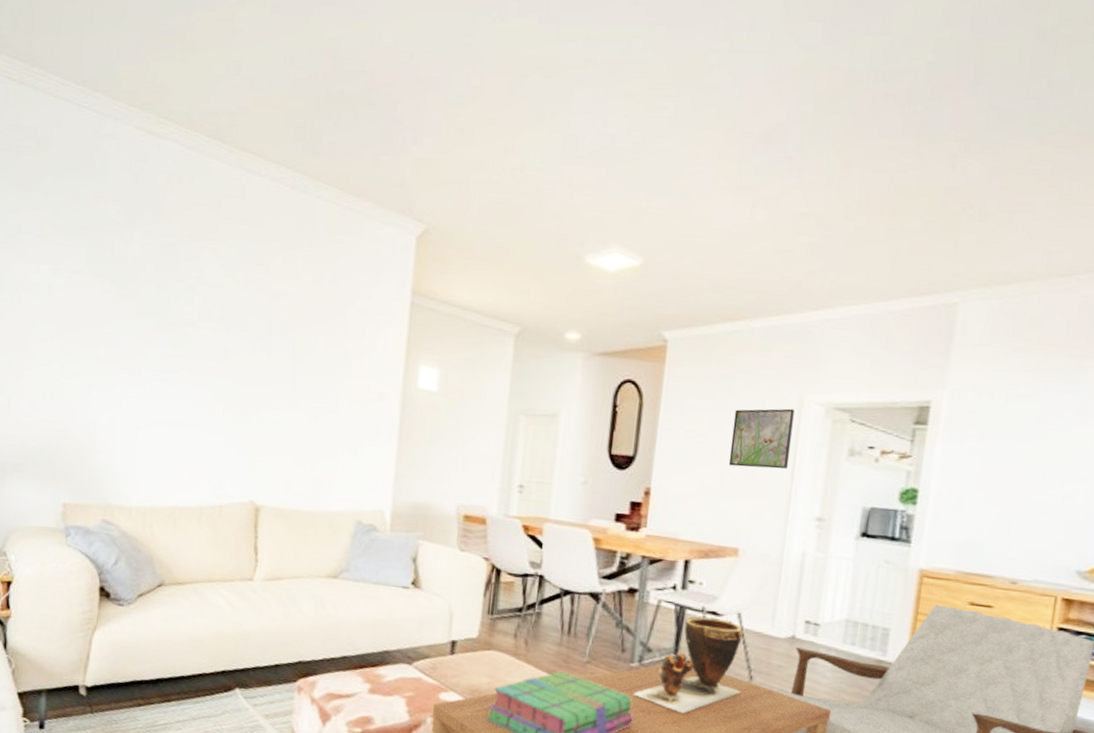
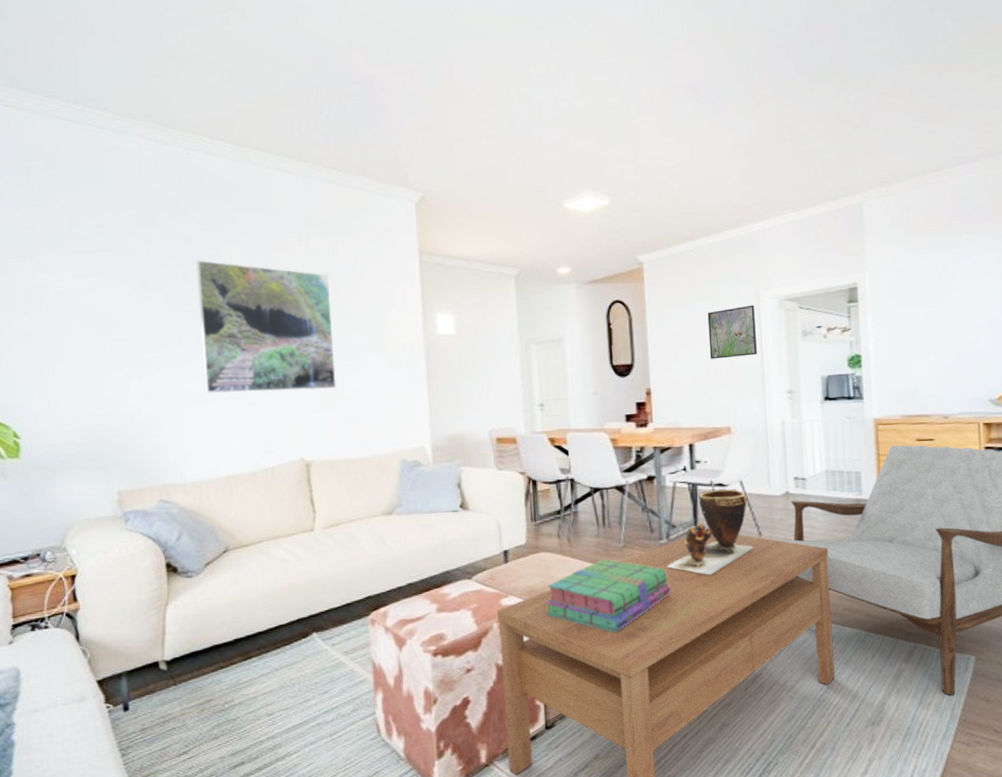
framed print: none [164,269,309,431] -> present [196,260,337,393]

